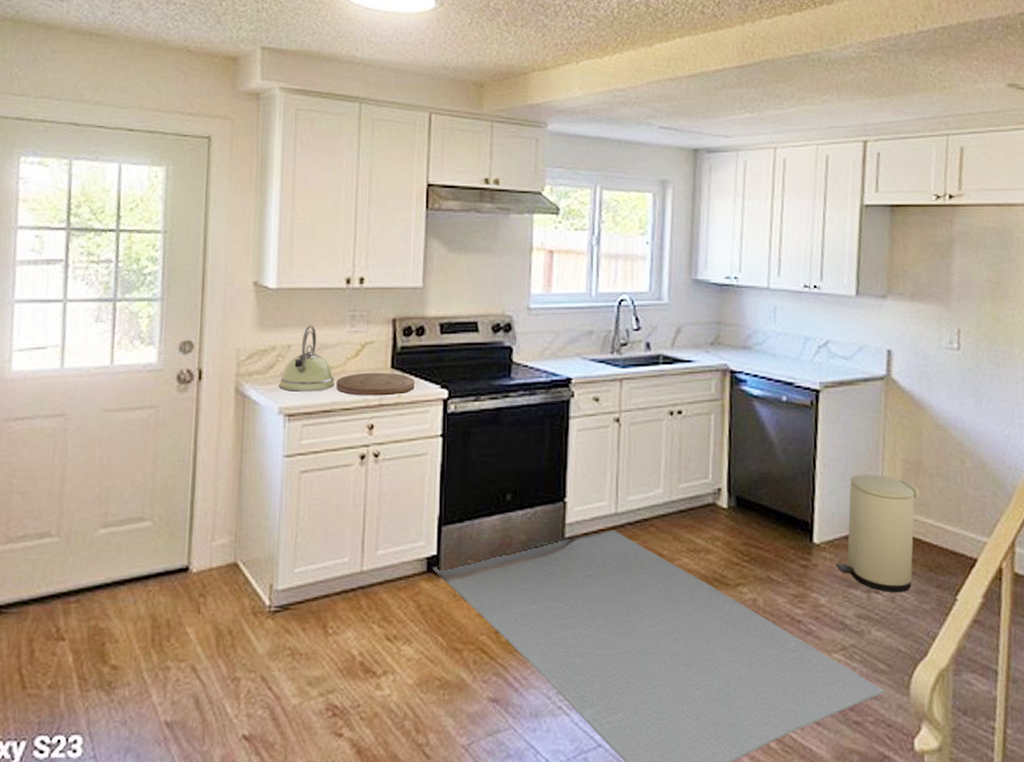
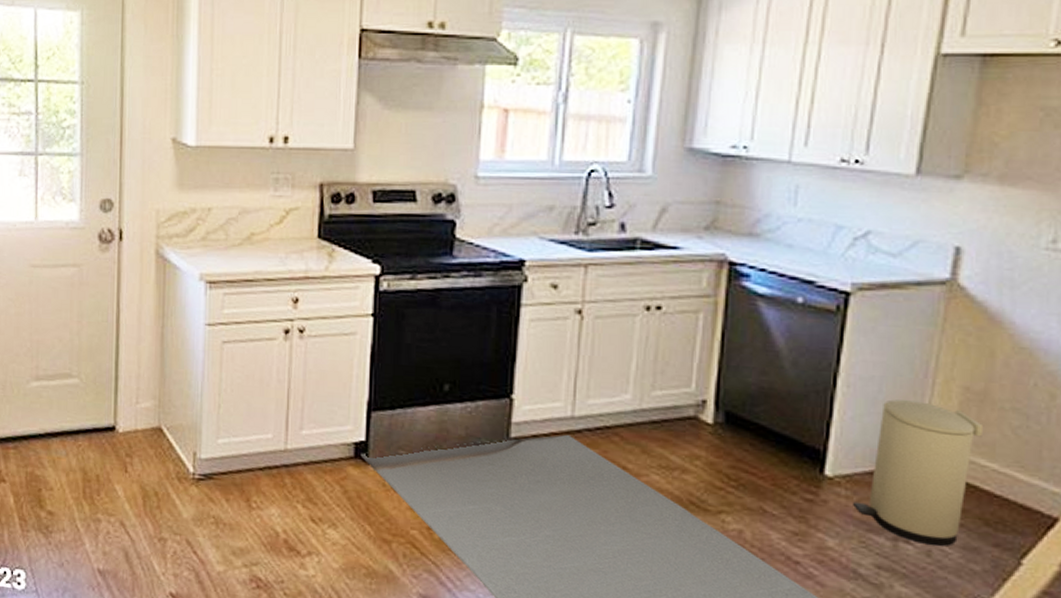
kettle: present [279,325,335,392] -> none [199,187,258,259]
cutting board: present [336,372,415,396] -> none [259,241,343,268]

